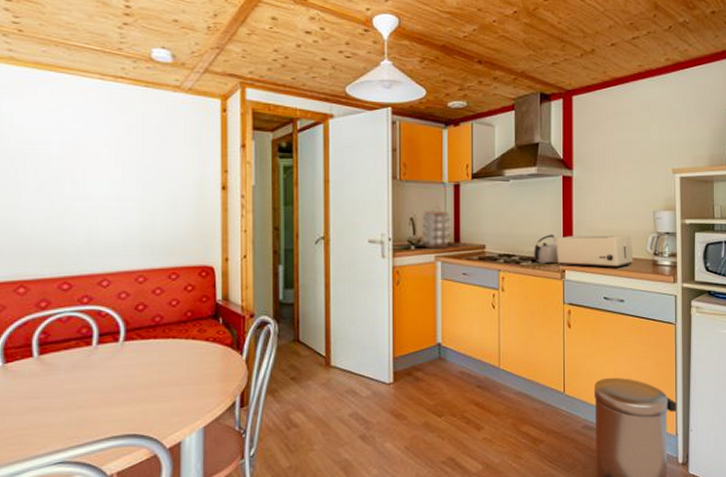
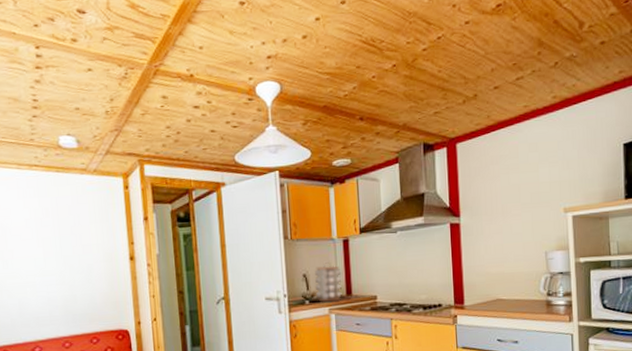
kettle: present [534,234,558,264] -> none [425,281,449,311]
toaster: present [556,235,634,269] -> none [446,278,527,312]

